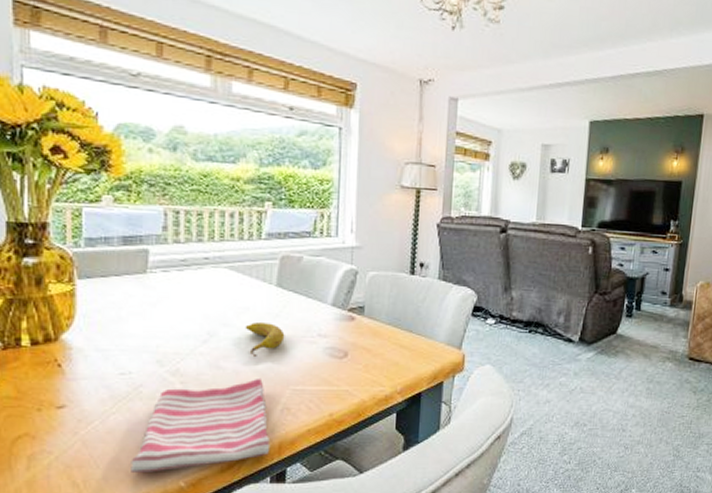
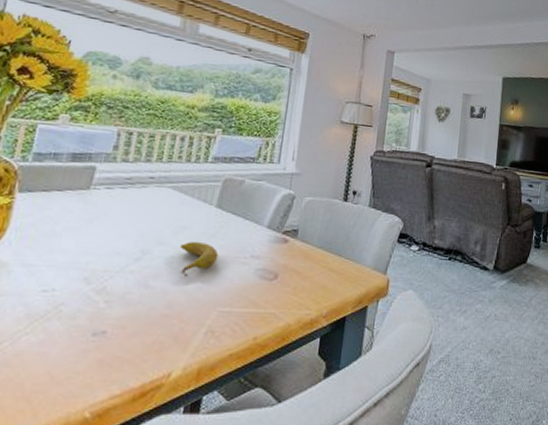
dish towel: present [131,378,271,474] -> none [32,298,191,403]

